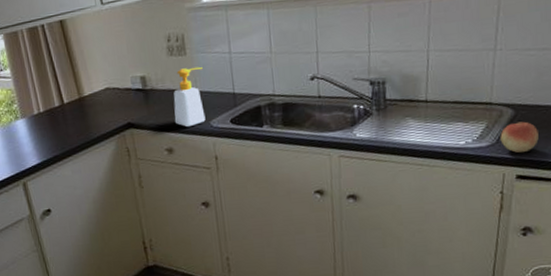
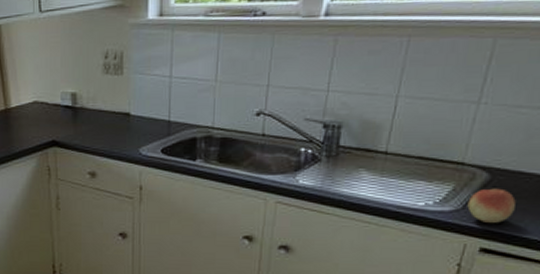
soap bottle: present [173,66,206,128] -> none [101,88,139,152]

